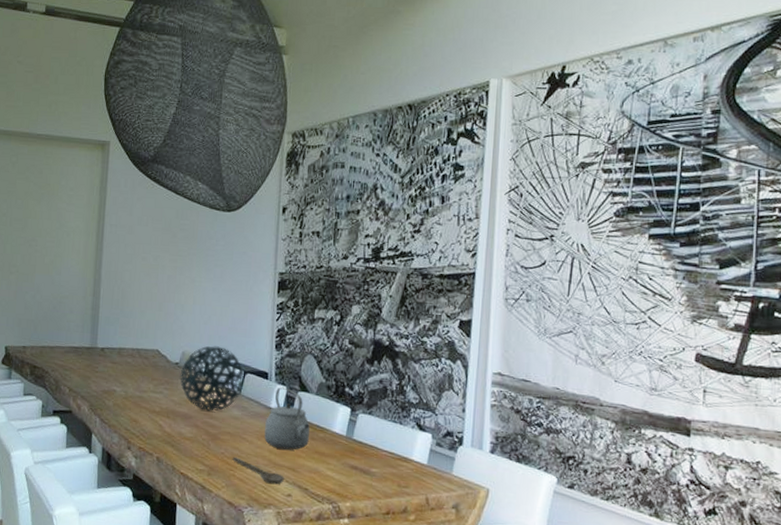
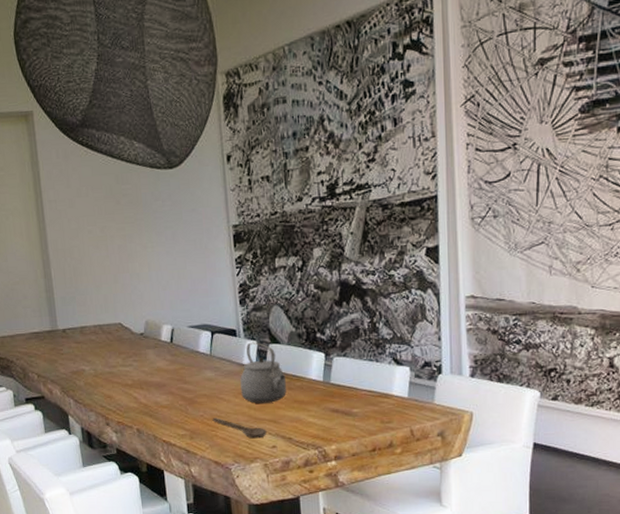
decorative orb: present [180,346,245,411] -> none [147,310,214,377]

